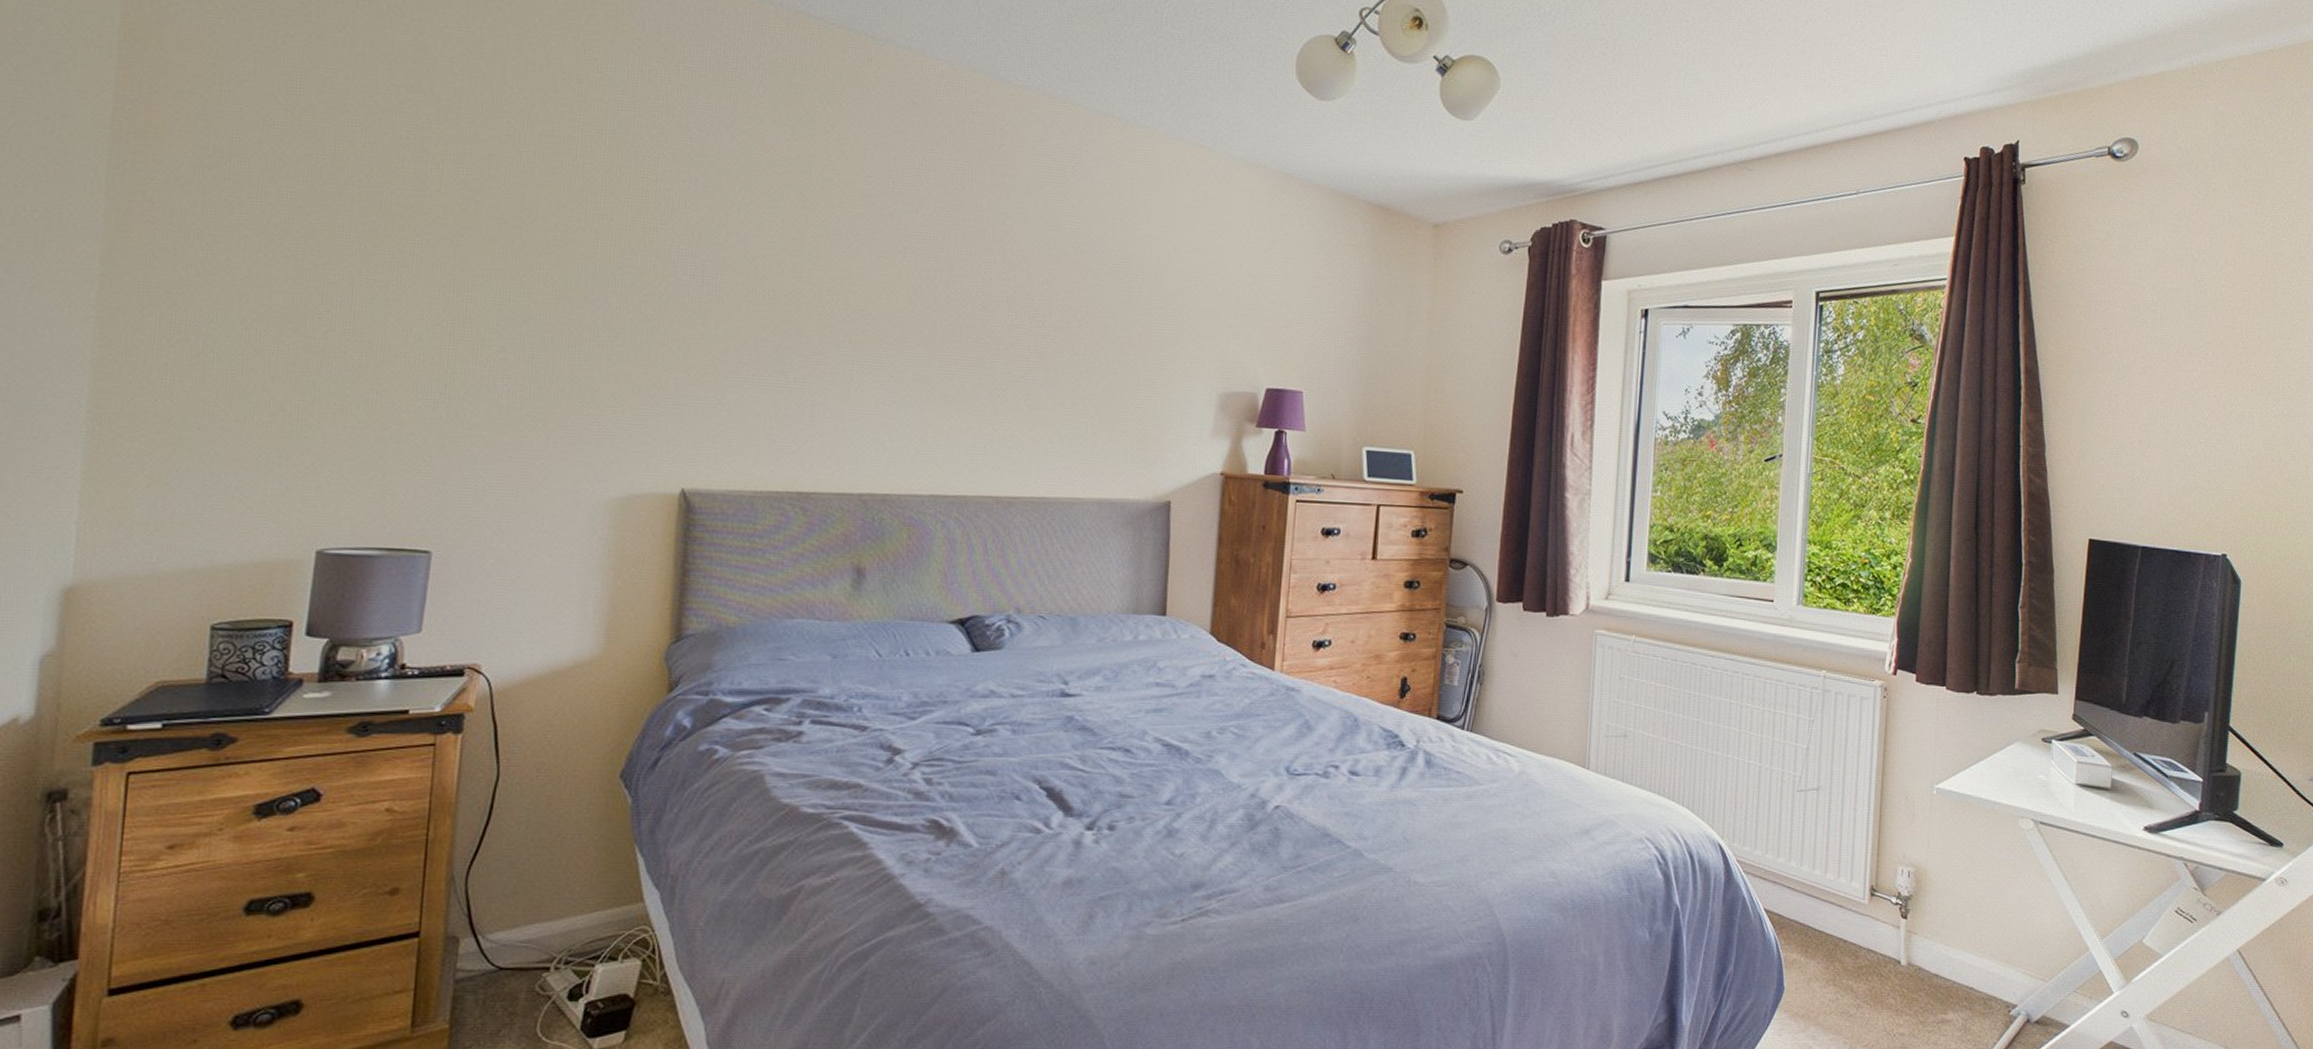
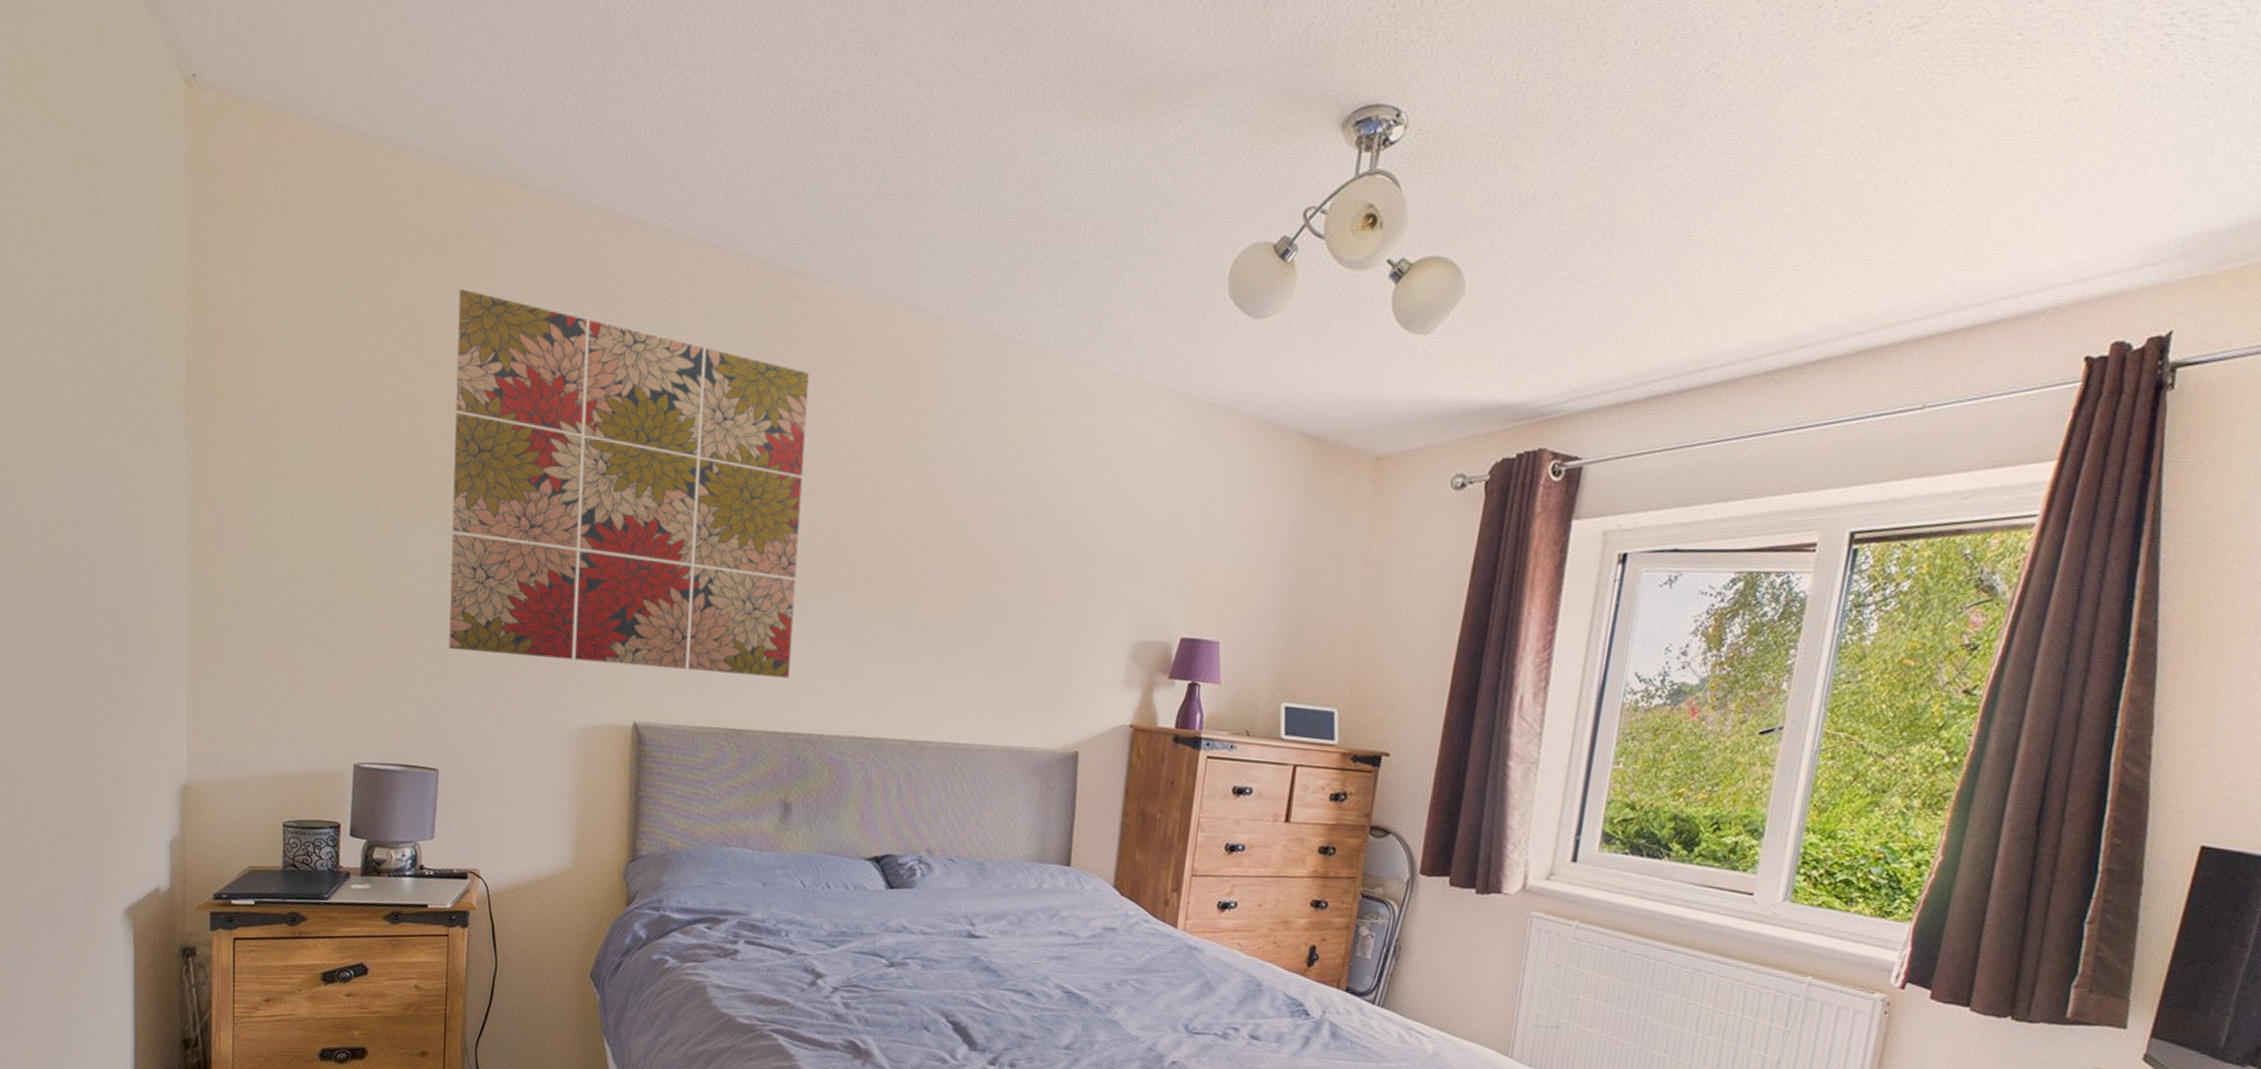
wall art: none [452,32,885,437] -> present [449,288,809,679]

